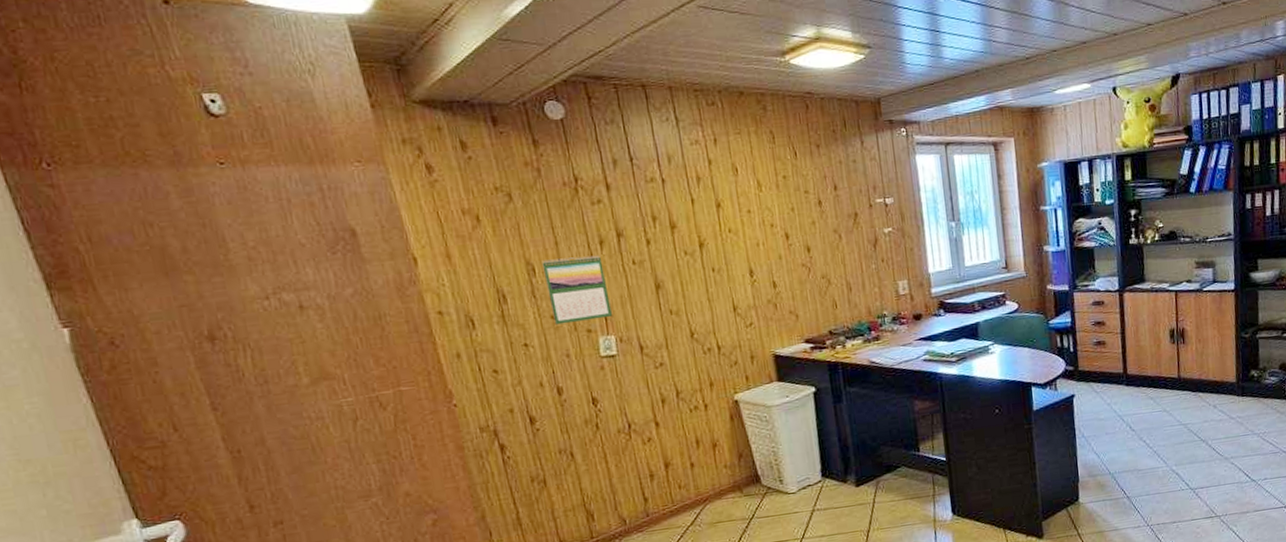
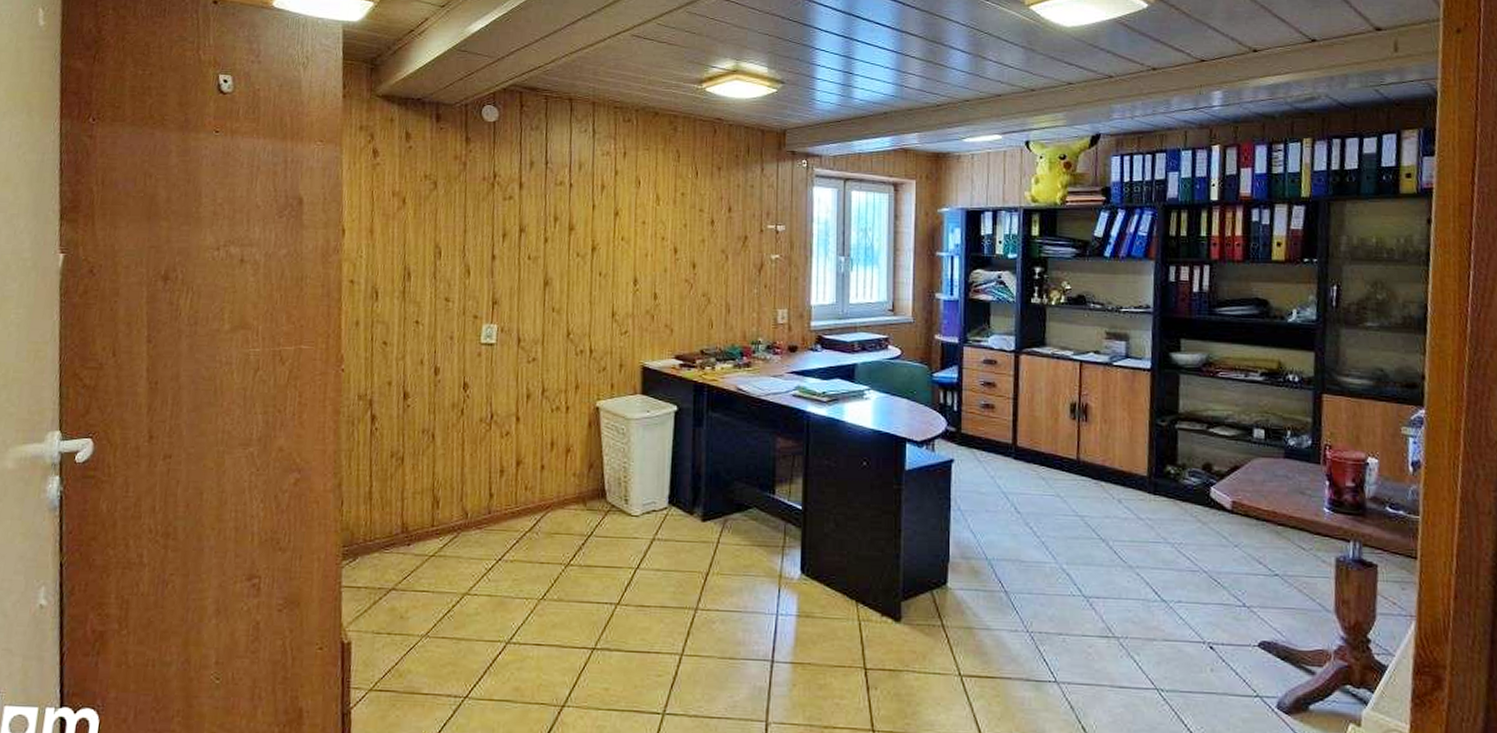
calendar: present [542,255,612,325] -> none [447,245,502,308]

